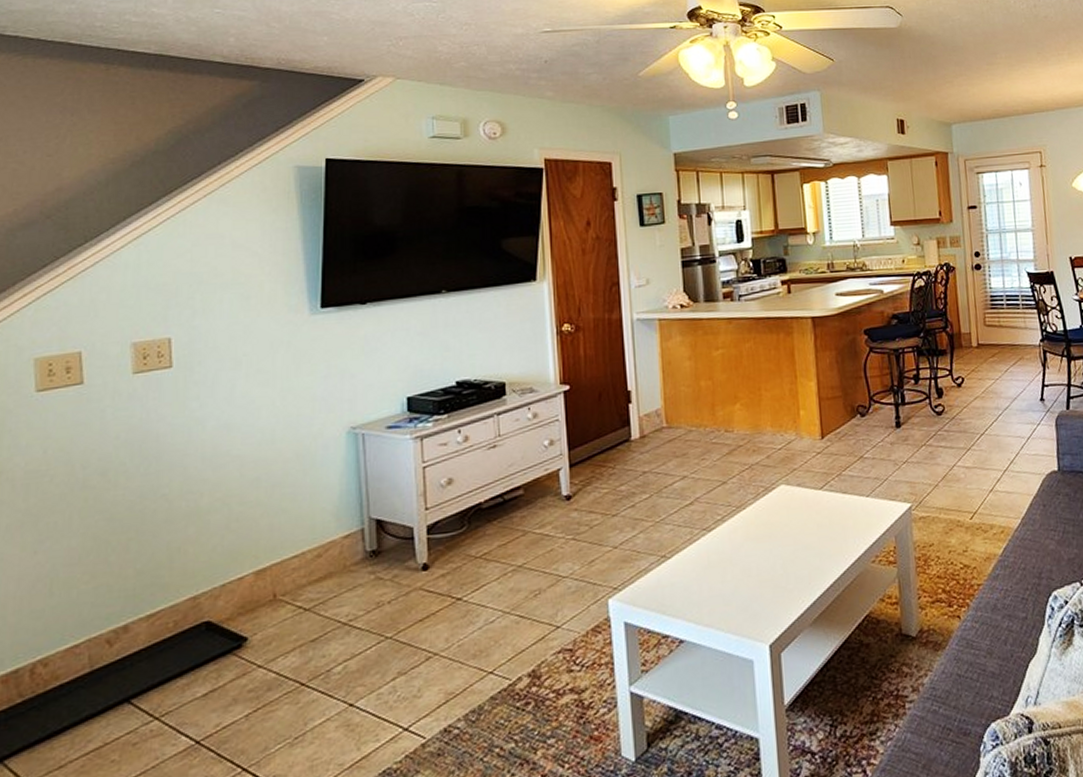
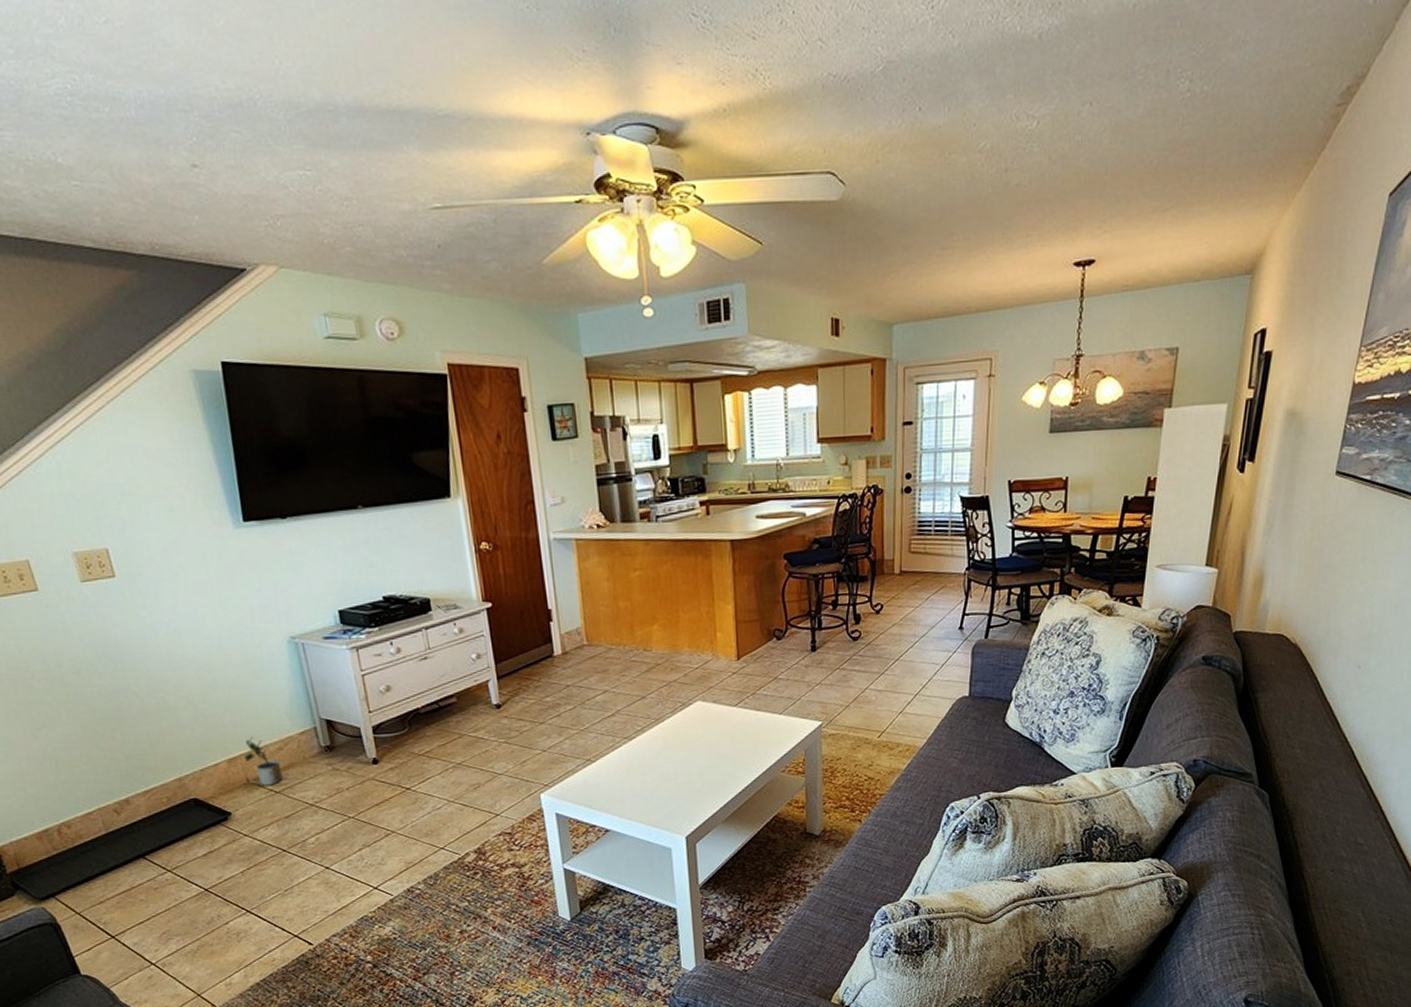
potted plant: none [275,542,317,603] -> present [244,736,284,786]

